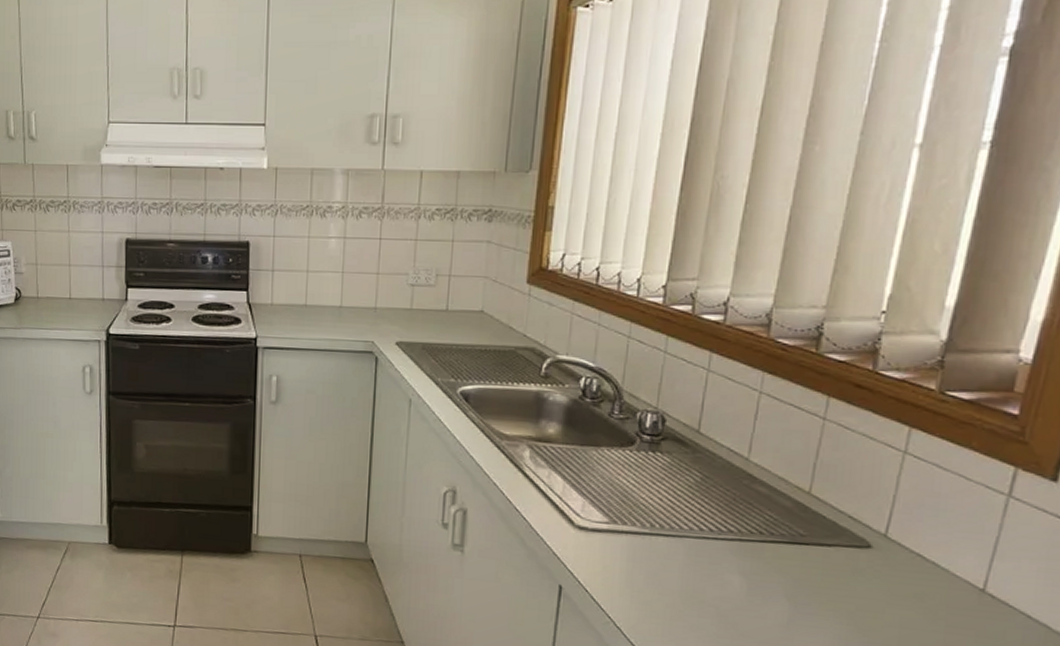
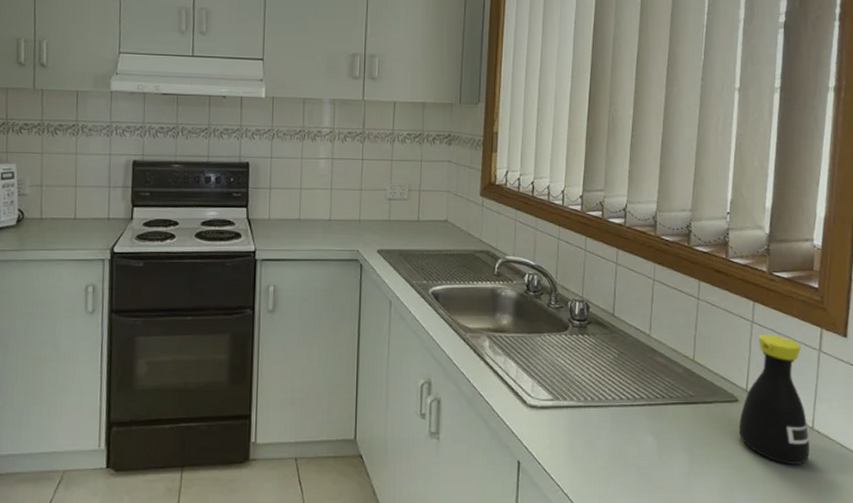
bottle: none [867,468,979,633] -> present [738,333,810,465]

